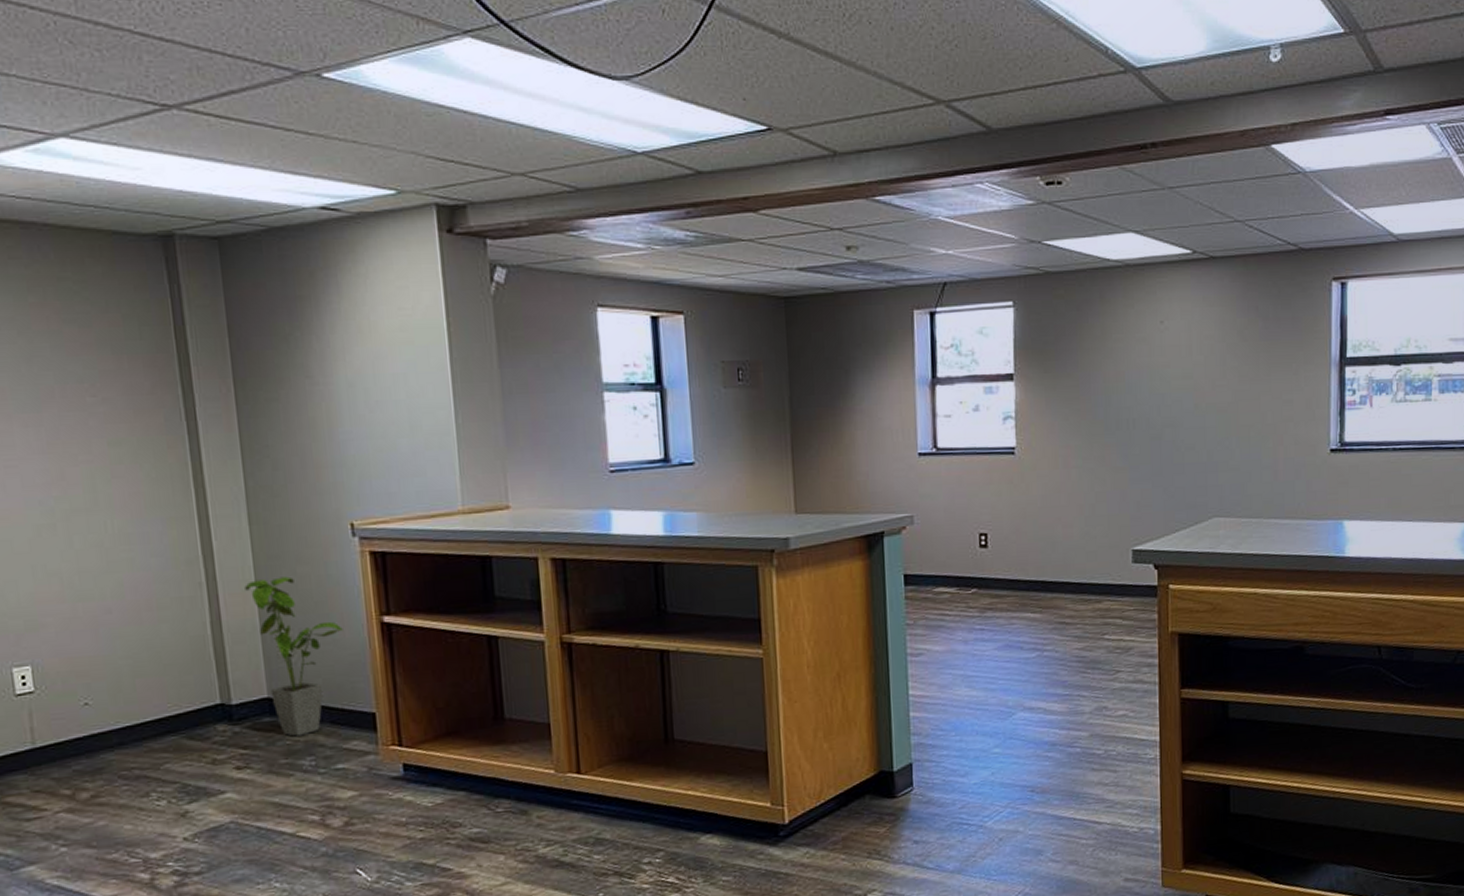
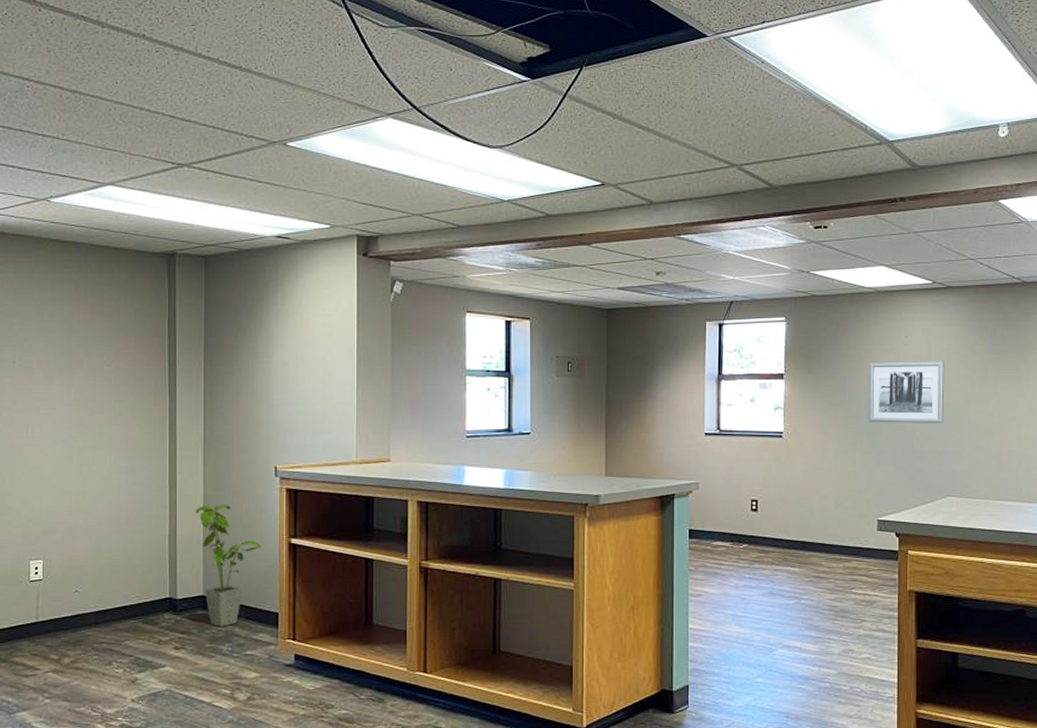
wall art: none [1117,351,1209,431] -> present [868,361,945,424]

